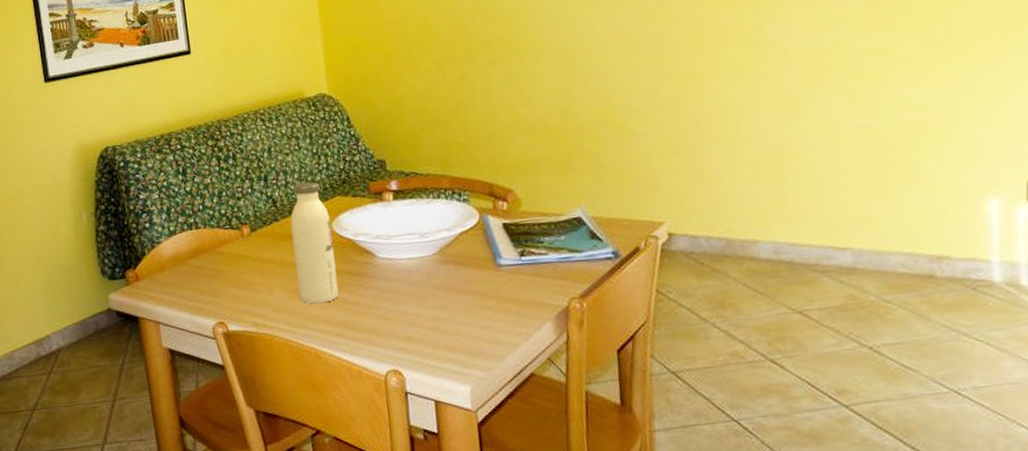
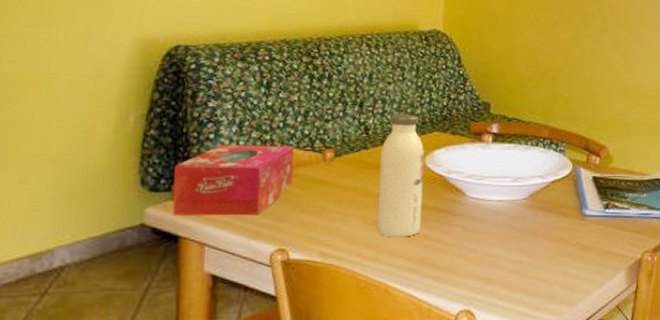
tissue box: none [124,226,219,299] -> present [172,145,294,216]

